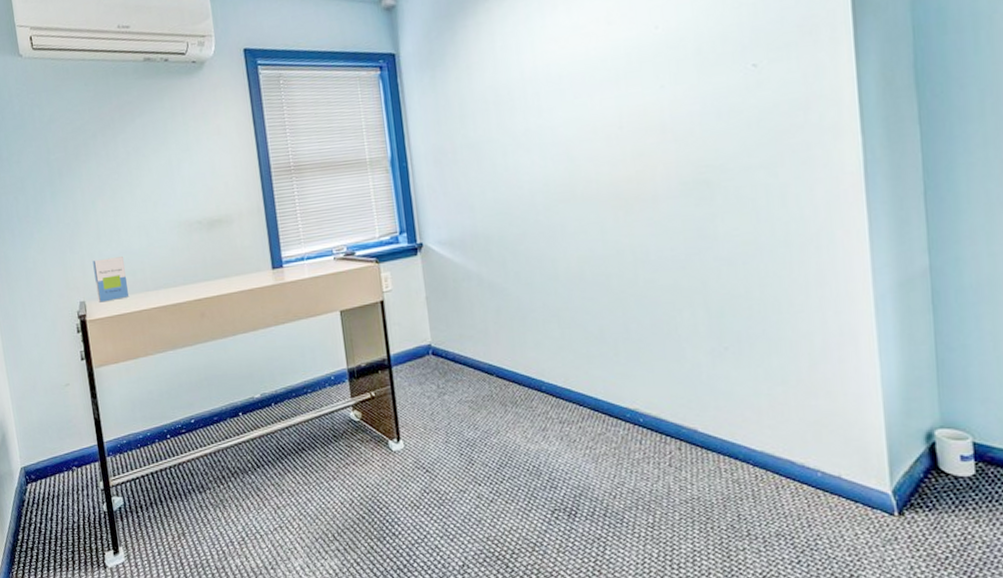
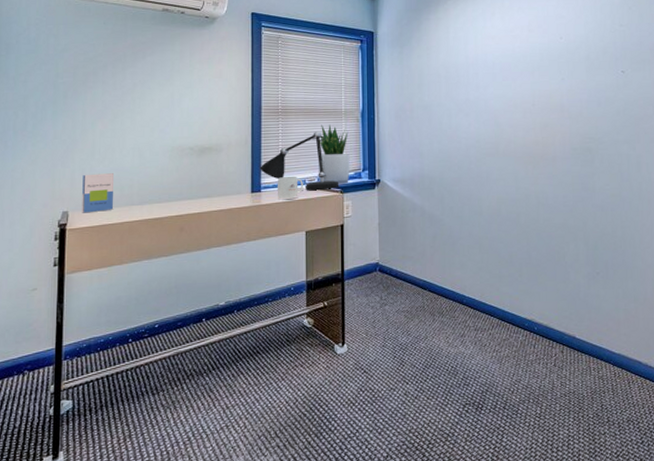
desk lamp: none [278,189,375,263] -> present [260,132,341,191]
mug: none [300,245,331,276] -> present [277,176,303,200]
planter: none [343,179,385,254] -> present [318,124,350,185]

